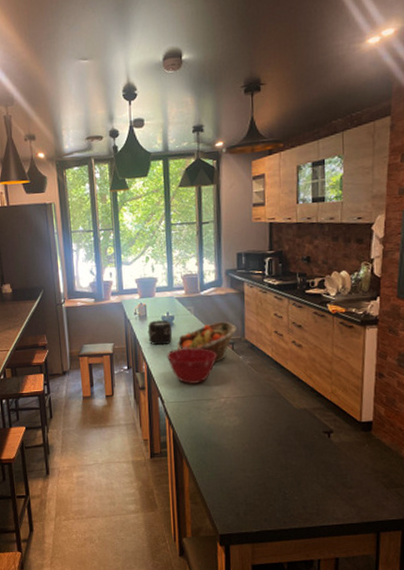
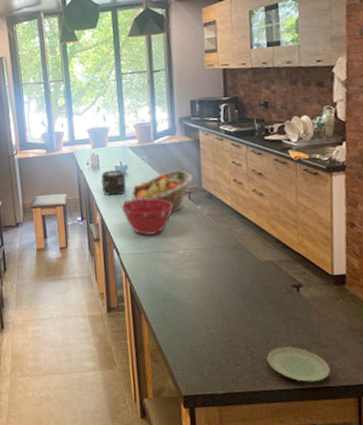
plate: none [298,488,354,520] -> present [267,347,330,382]

